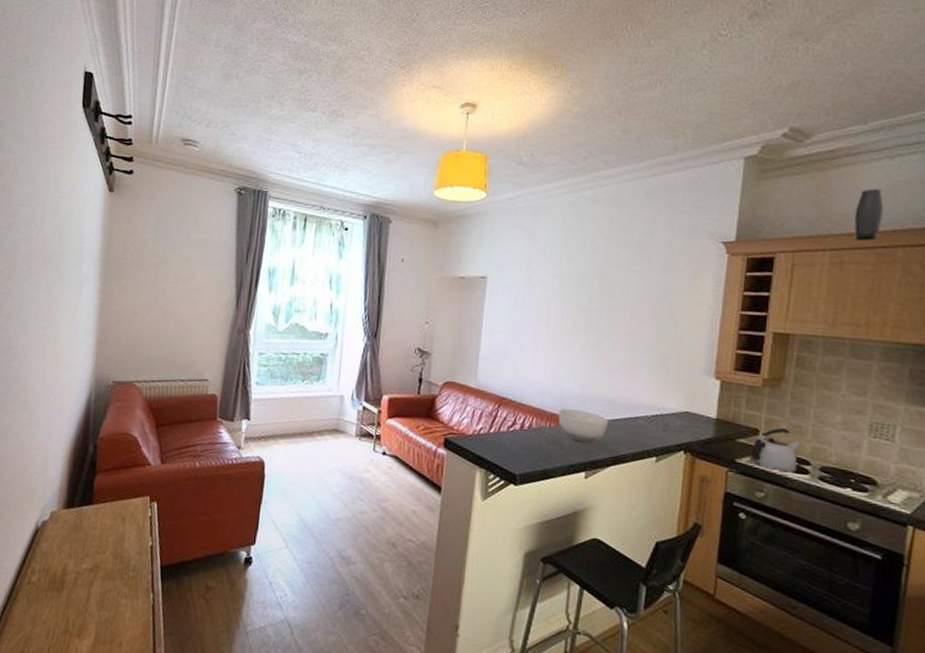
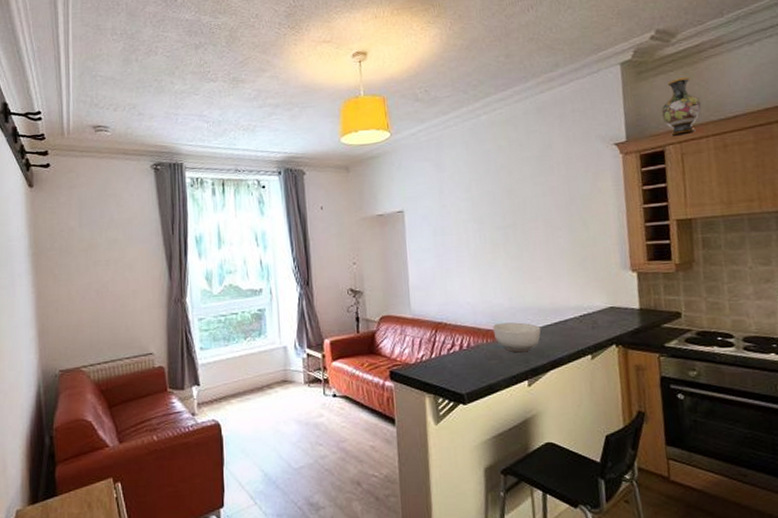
kettle: present [750,427,801,472] -> none [677,306,722,348]
vase: none [779,183,825,246] -> present [661,77,702,137]
vase: present [854,188,883,241] -> none [728,73,754,123]

